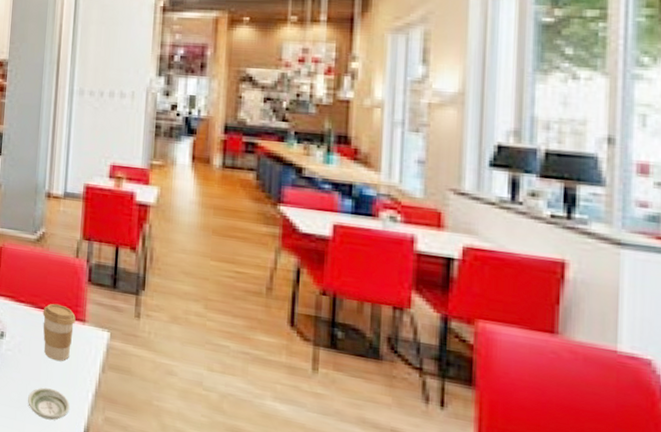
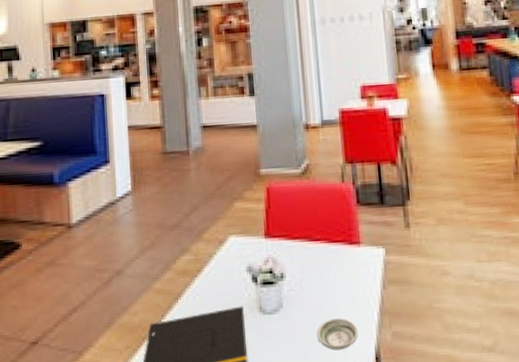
coffee cup: present [42,303,76,361] -> none [318,232,351,289]

